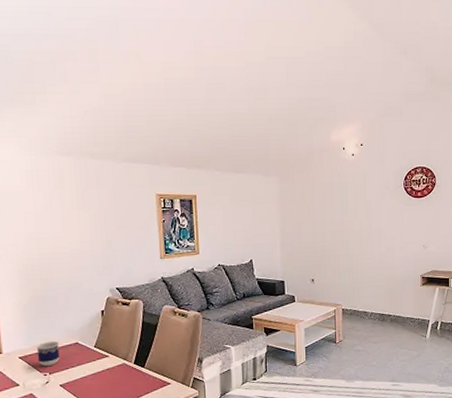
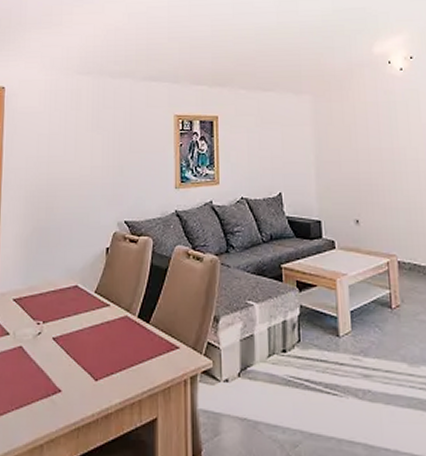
cup: present [36,341,60,367] -> none [32,283,57,314]

